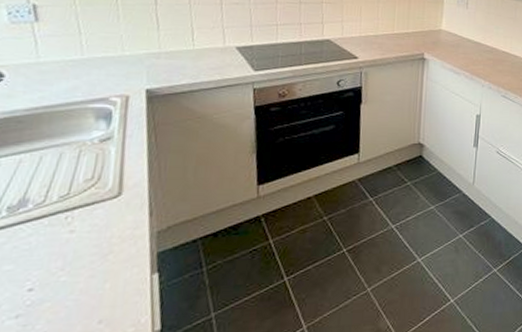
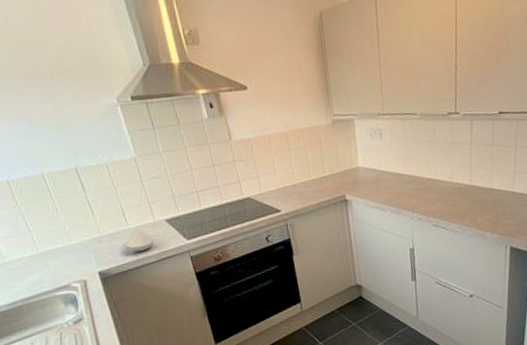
spoon rest: none [185,50,219,76] -> present [126,227,155,252]

